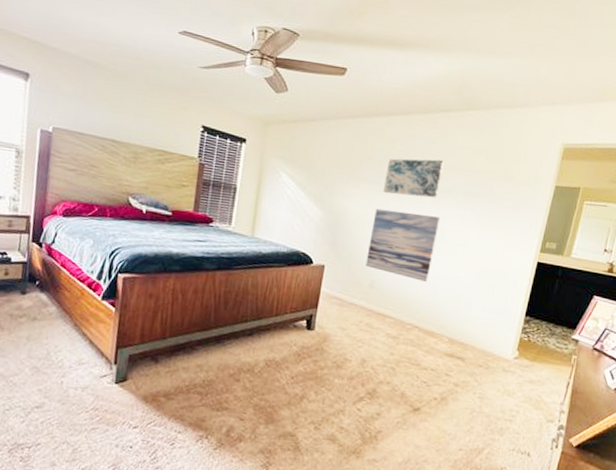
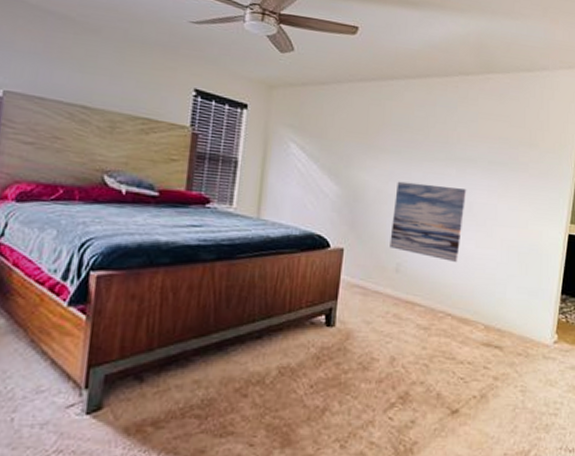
wall art: present [382,158,444,198] -> none [404,125,466,169]

